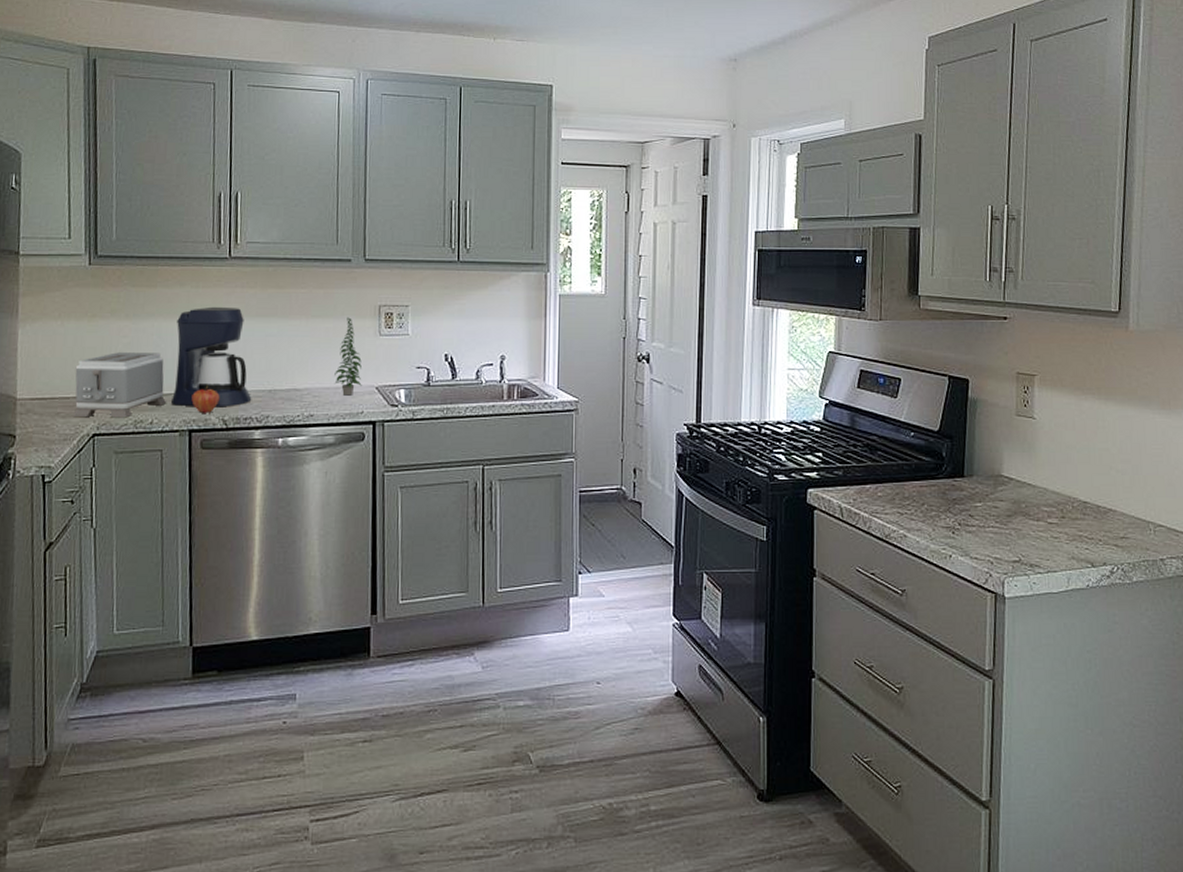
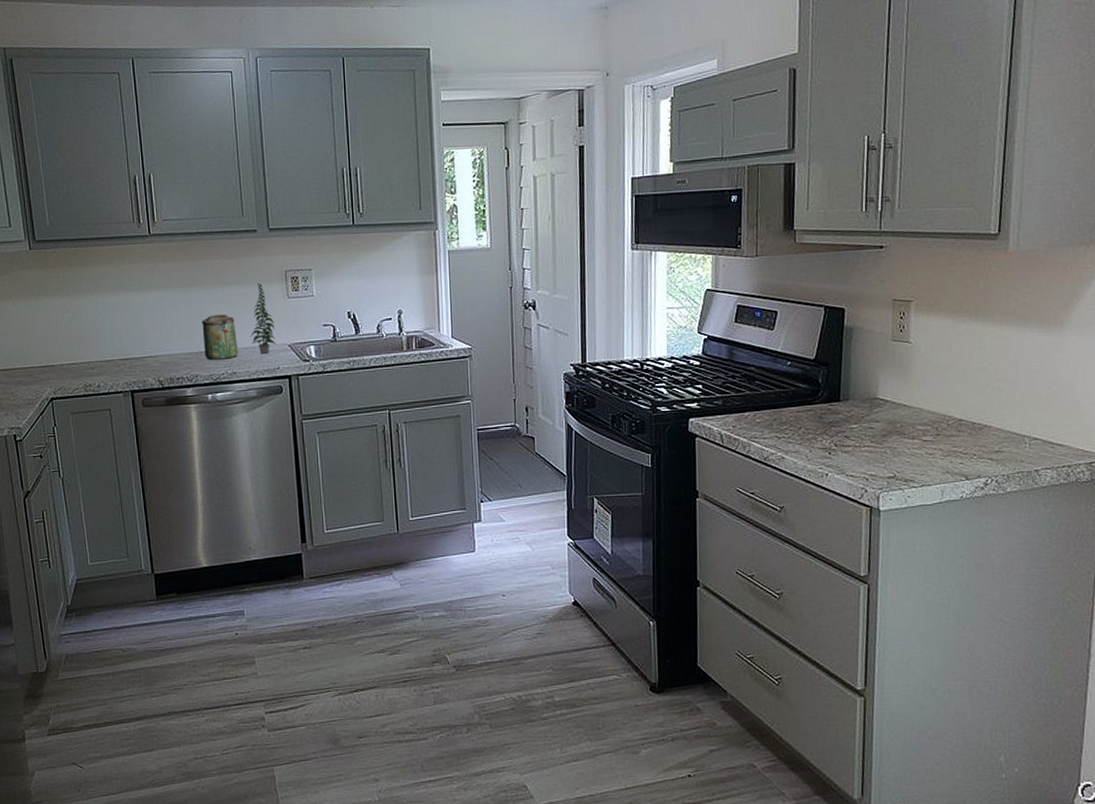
toaster: present [73,352,166,418] -> none [29,324,109,385]
coffee maker: present [171,306,252,408] -> none [110,280,182,370]
fruit: present [191,385,220,413] -> none [130,351,154,375]
canister: none [279,350,319,400] -> present [202,314,239,360]

